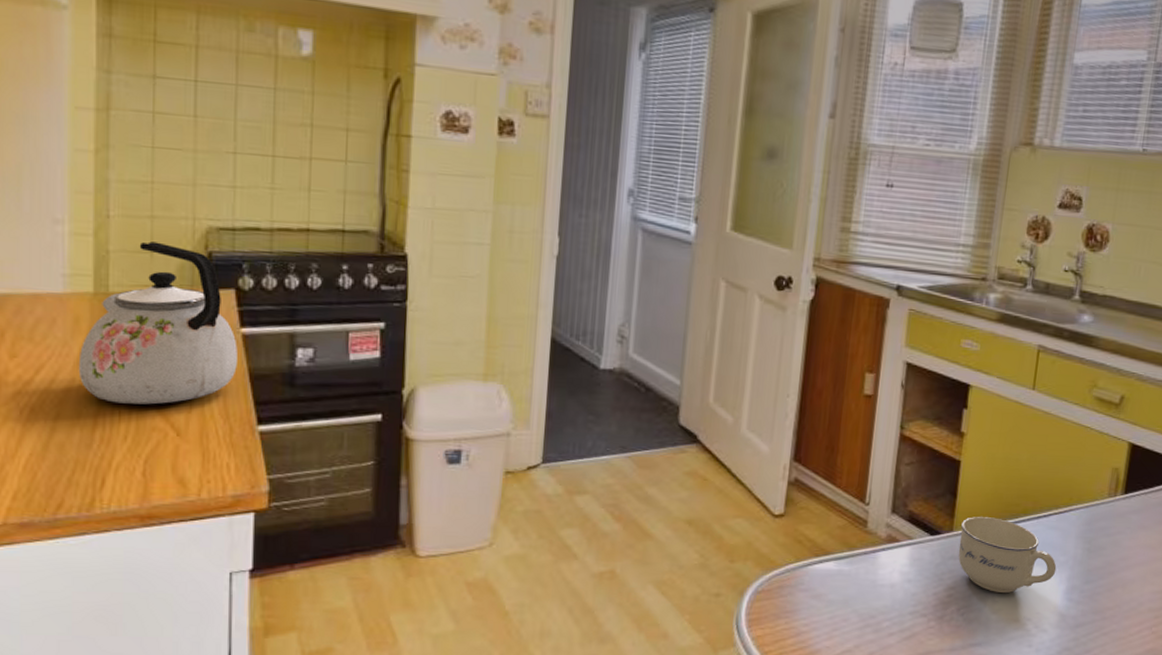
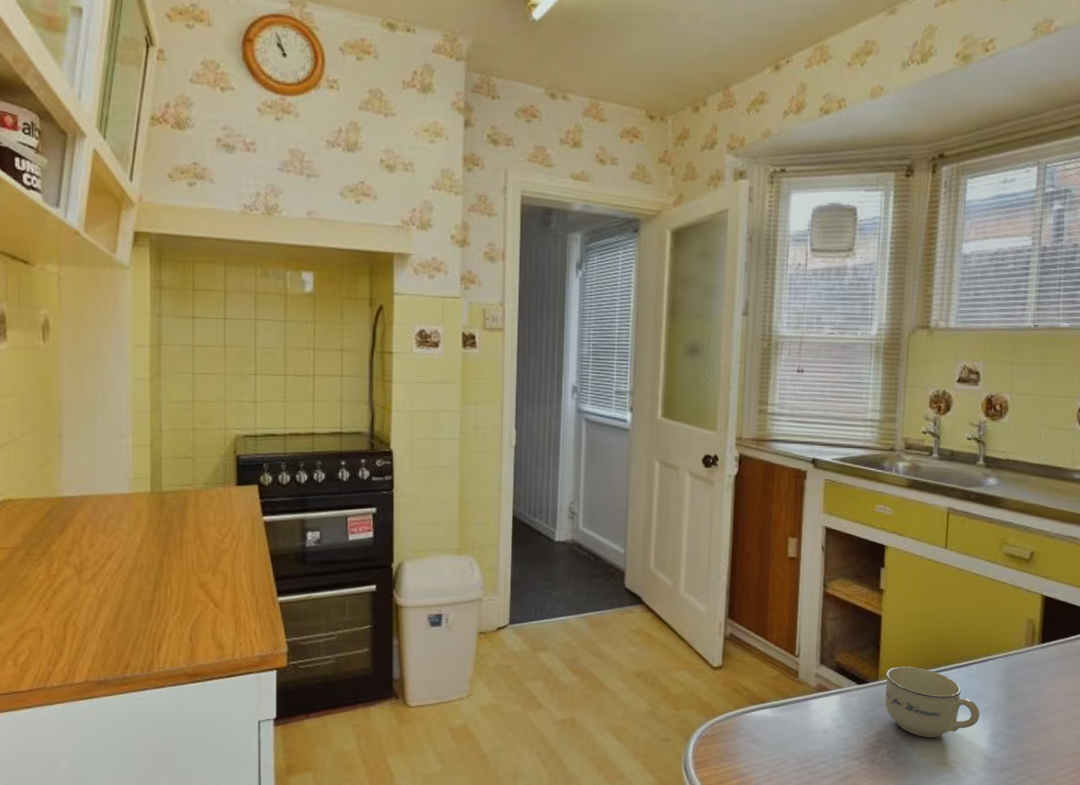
kettle: present [78,241,238,405] -> none [140,449,261,582]

